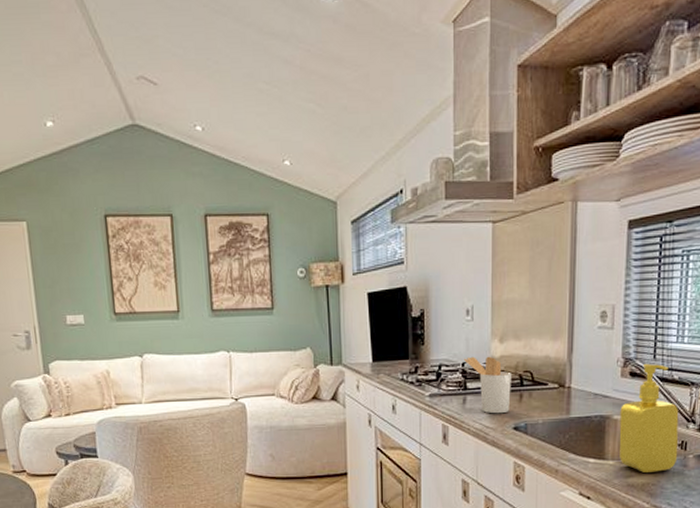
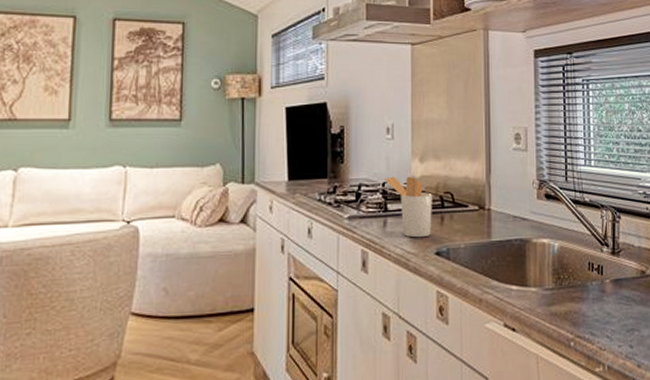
soap dispenser: present [619,363,679,474] -> none [539,185,596,301]

